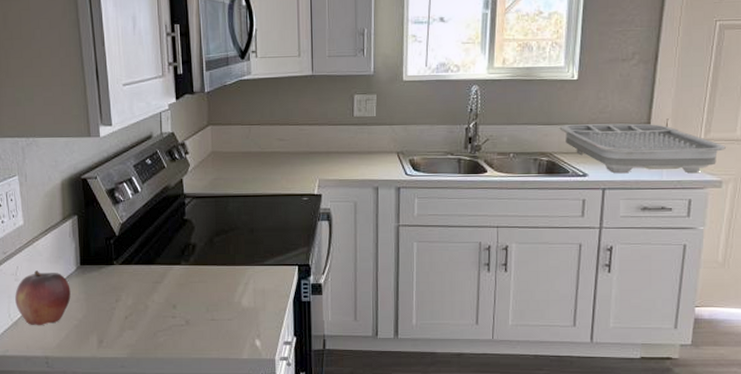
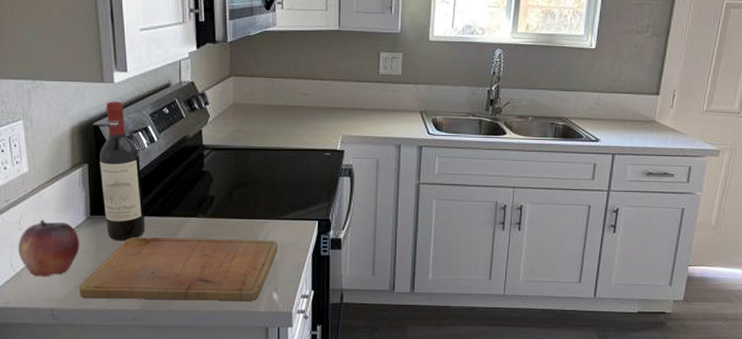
cutting board: none [71,285,259,348] -> present [79,236,278,301]
wine bottle: none [88,154,132,290] -> present [99,101,146,241]
dish rack: present [559,123,726,174] -> none [576,90,725,143]

